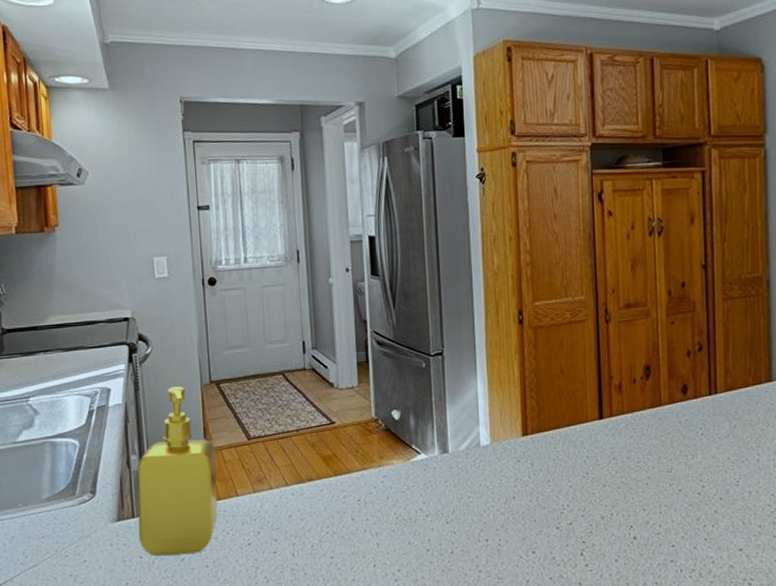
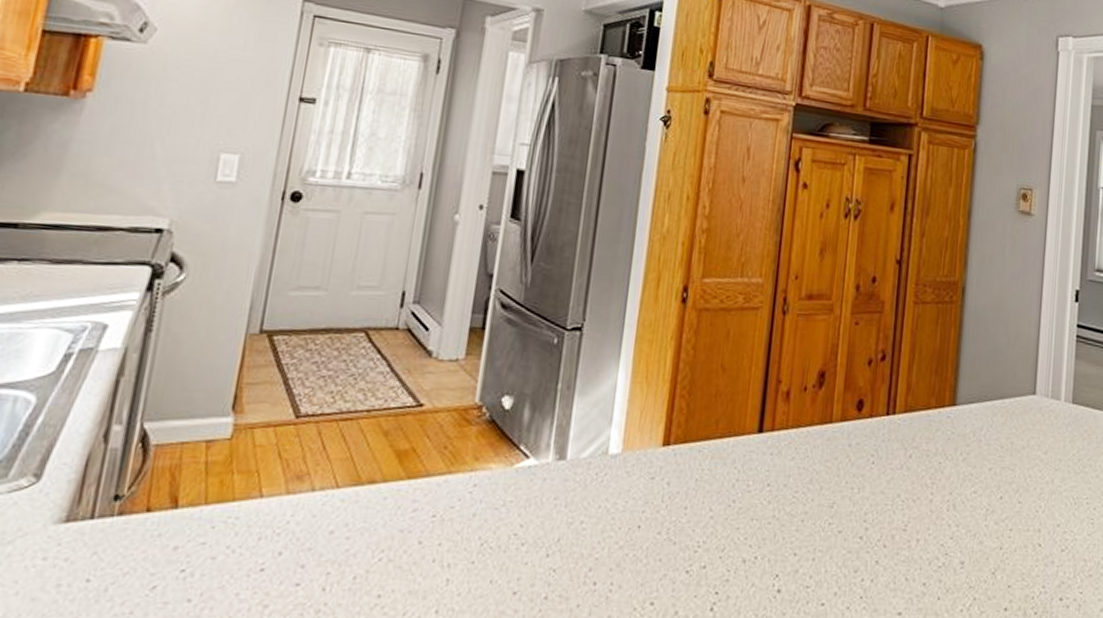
soap dispenser: present [137,386,218,556] -> none [91,332,246,580]

